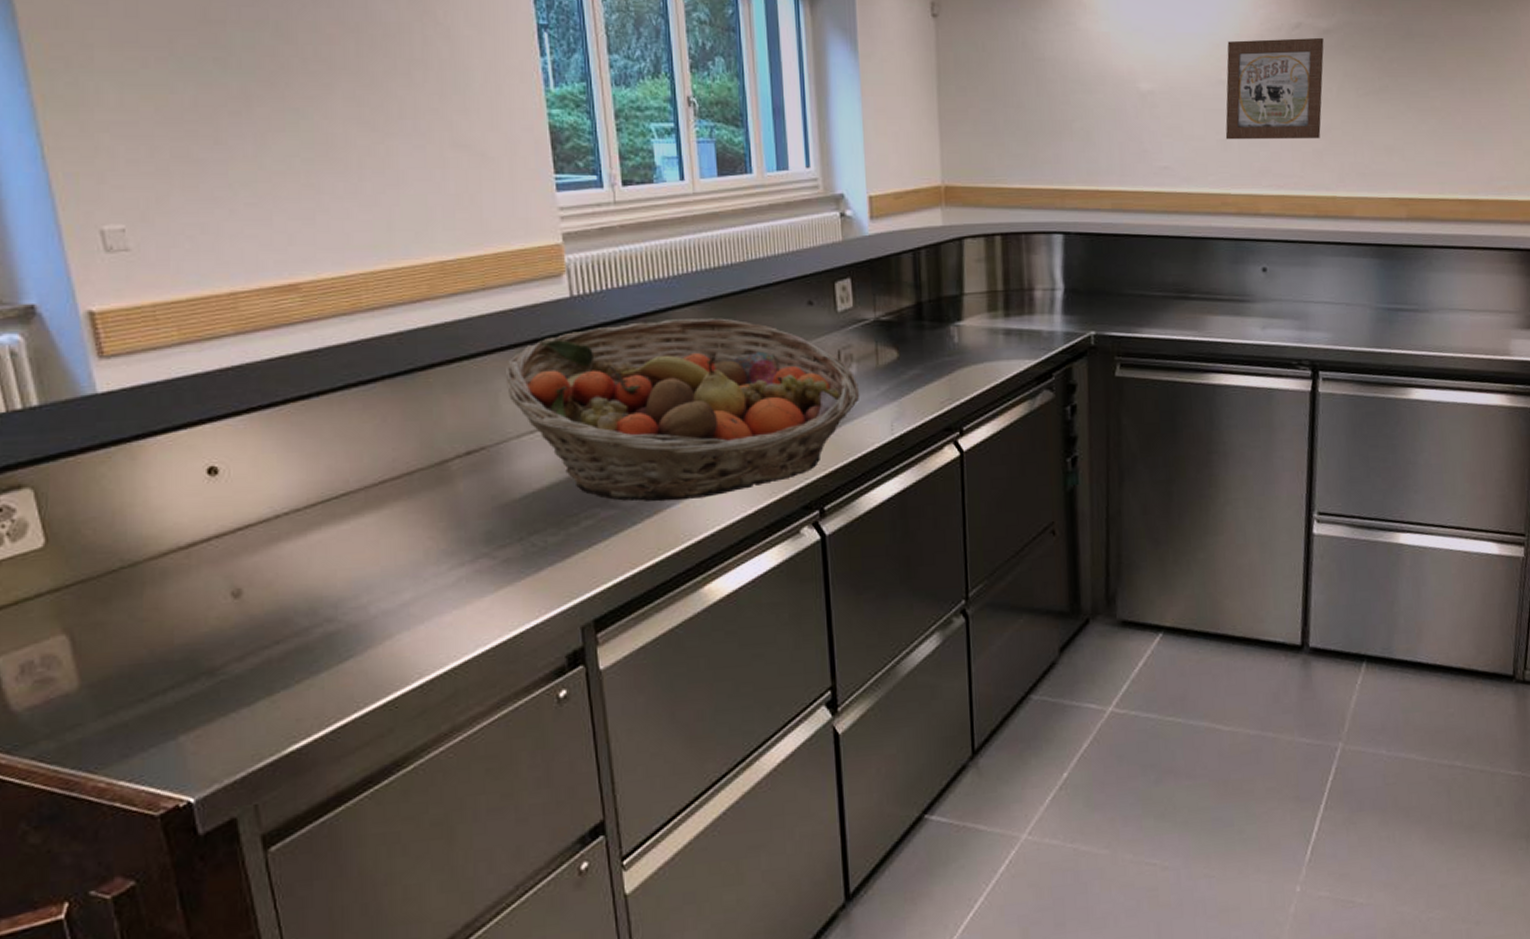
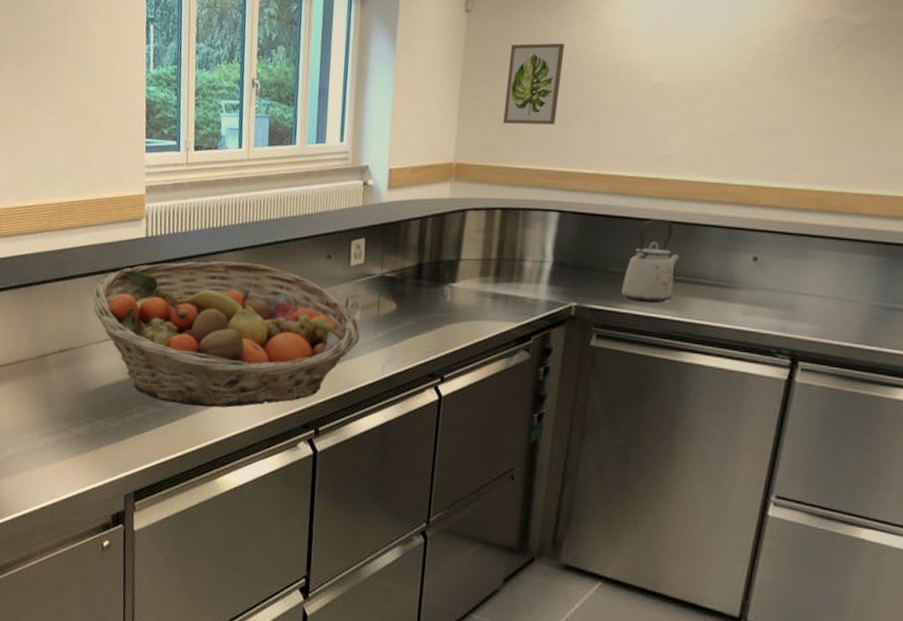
wall art: none [987,50,1047,139] -> present [503,43,565,125]
kettle: none [1138,235,1192,325] -> present [621,219,680,304]
wall art: present [1225,37,1324,140] -> none [733,33,856,135]

